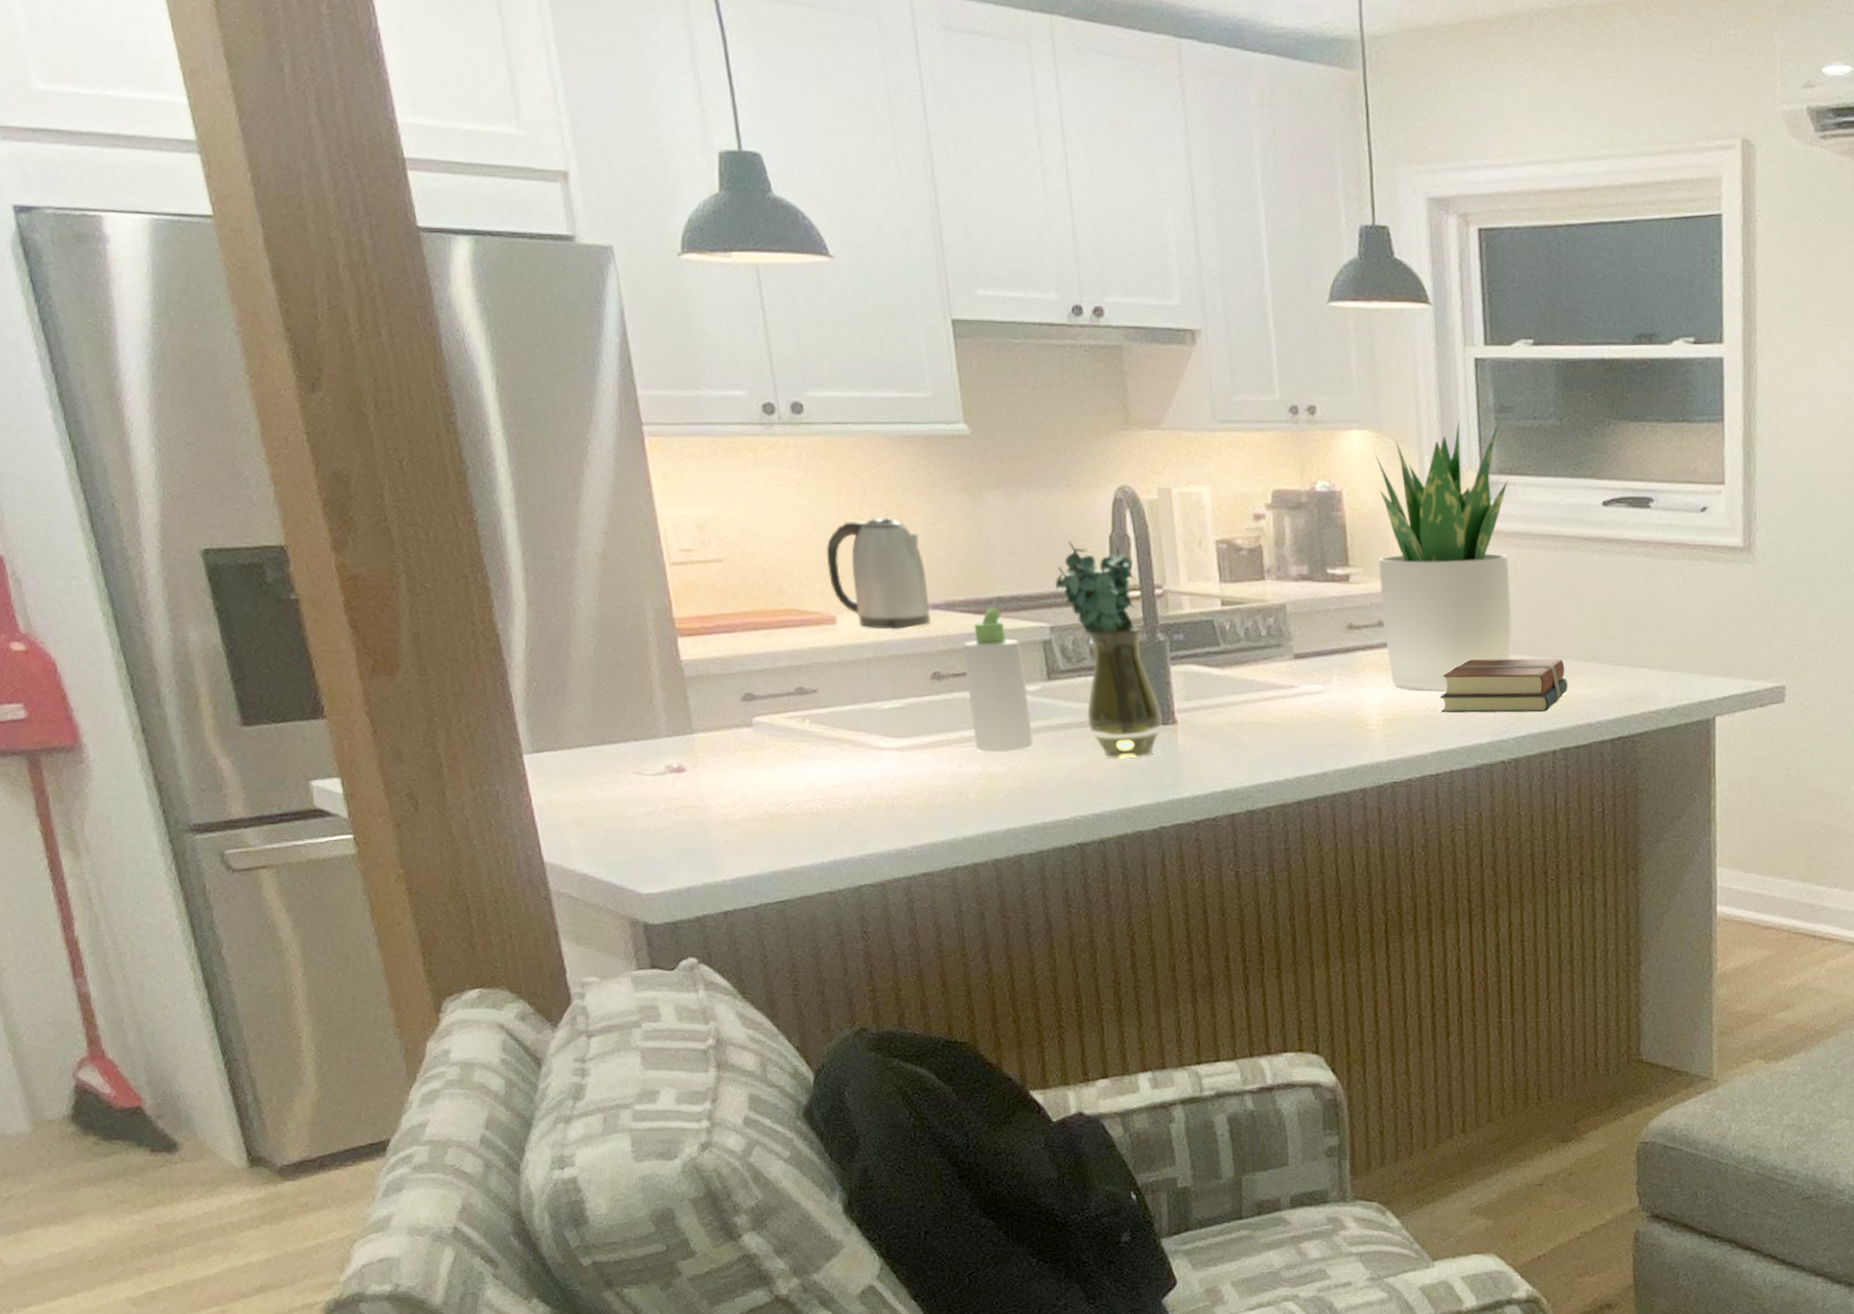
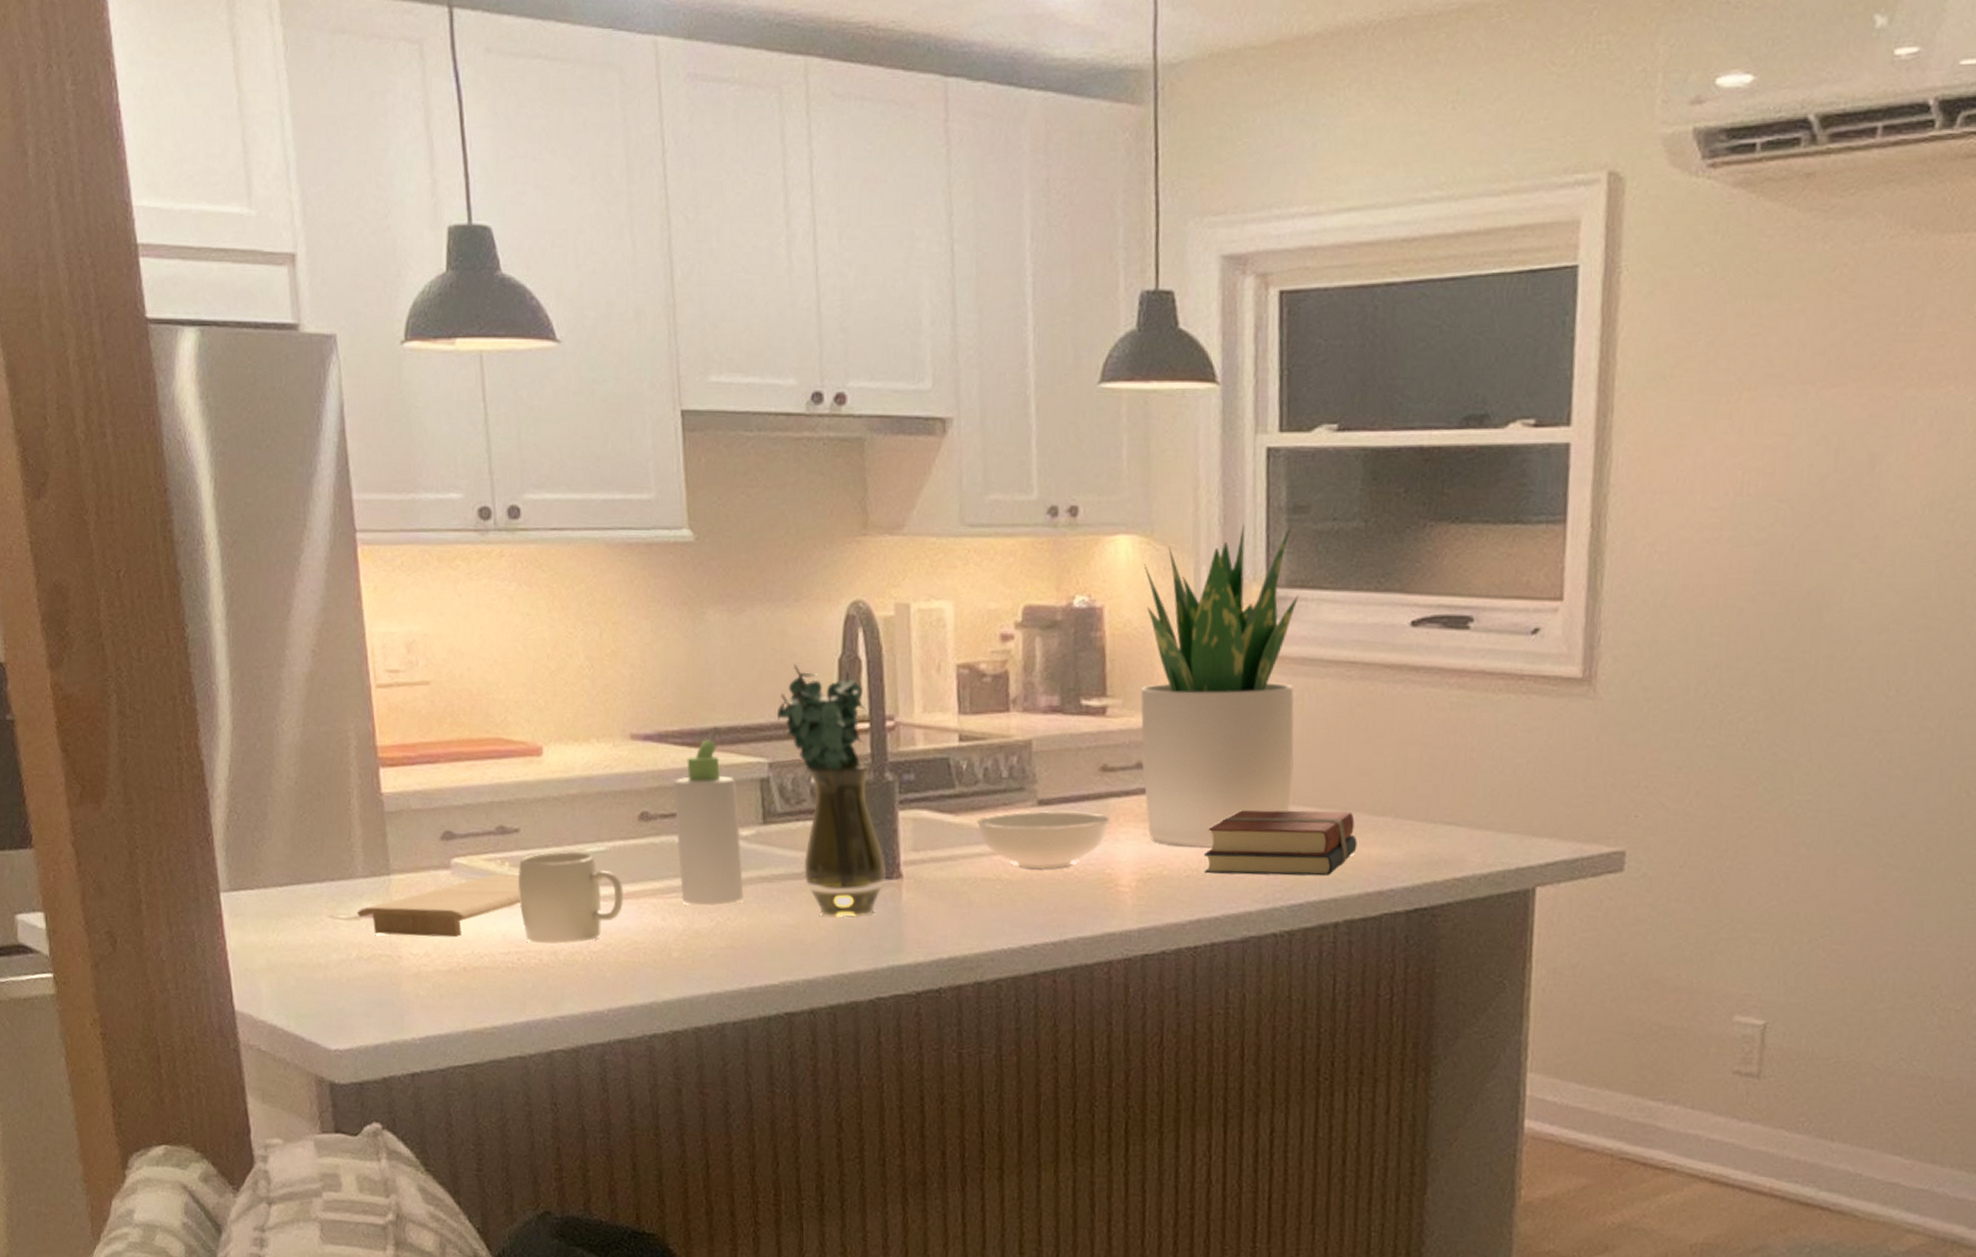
cutting board: none [662,730,822,788] -> present [357,873,520,938]
mug: none [819,709,921,791] -> present [518,852,623,945]
kettle: present [826,517,932,629] -> none [535,635,643,762]
bowl: none [1241,663,1358,712] -> present [977,811,1110,869]

